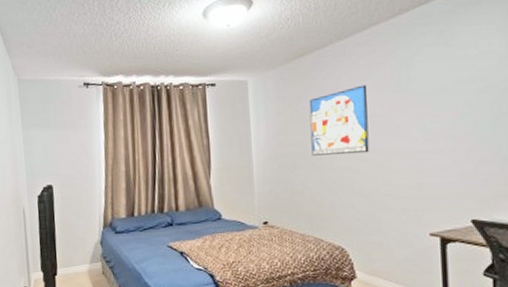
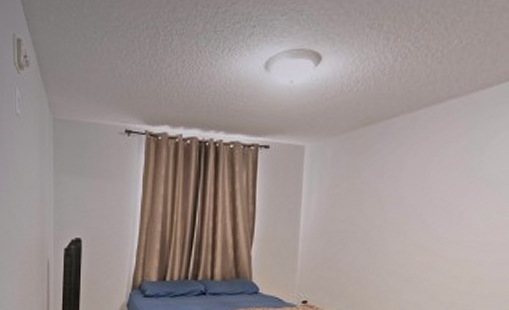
wall art: present [309,84,369,156] -> none [364,164,434,239]

